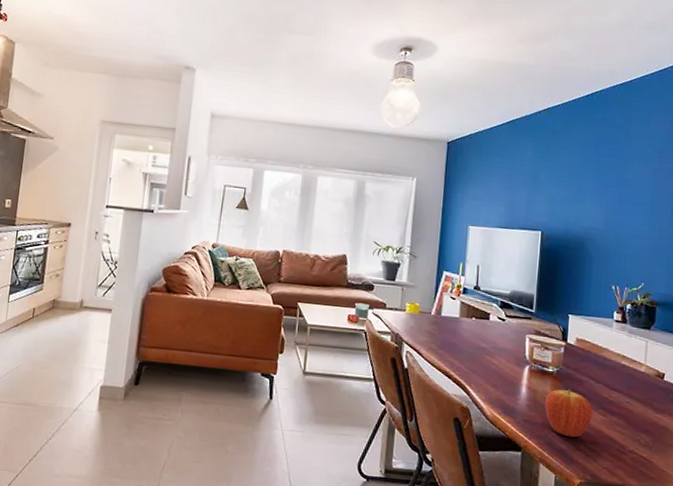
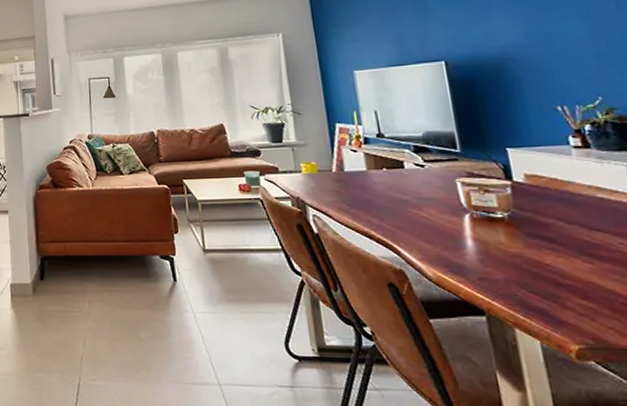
fruit: present [545,388,593,438] -> none [501,234,575,294]

